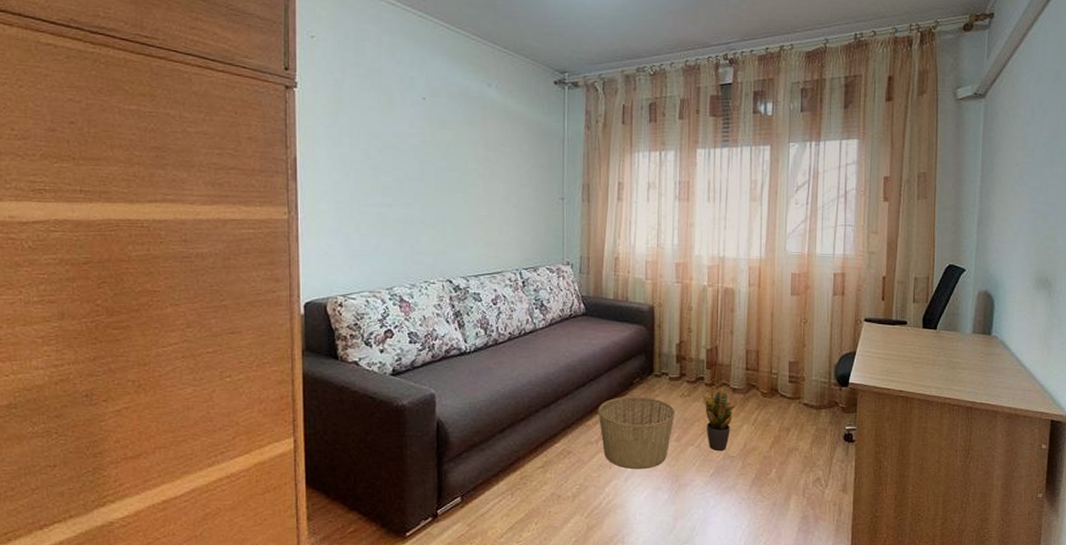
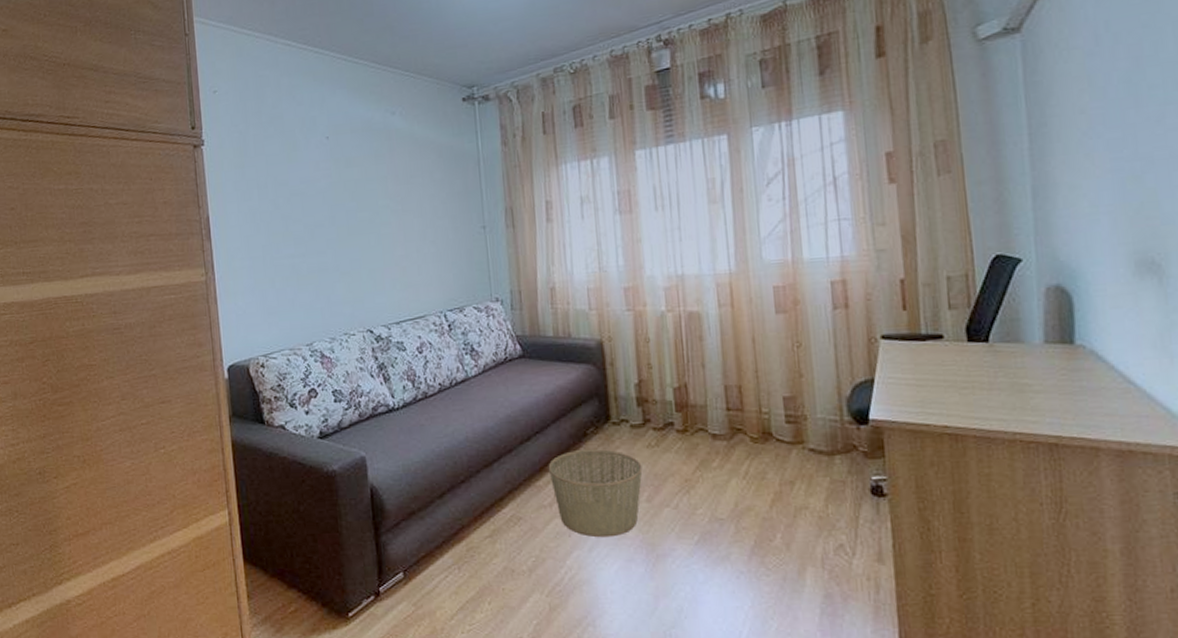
potted plant: present [701,388,737,450] -> none [673,434,720,512]

